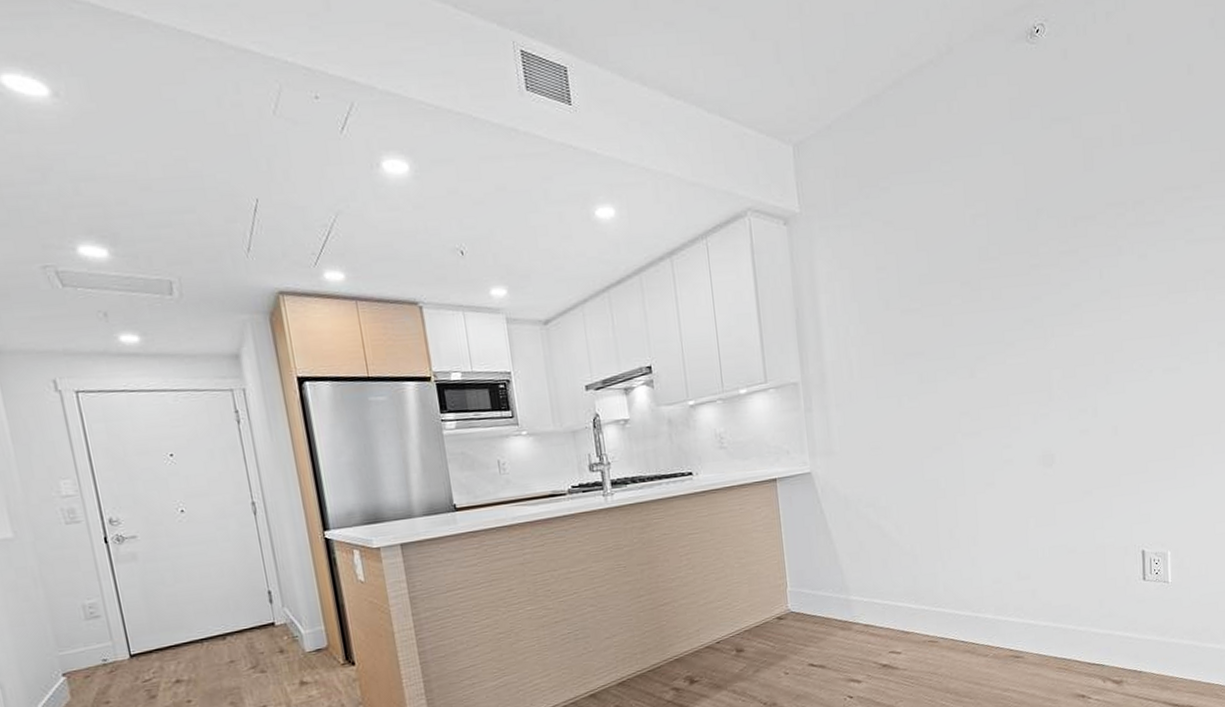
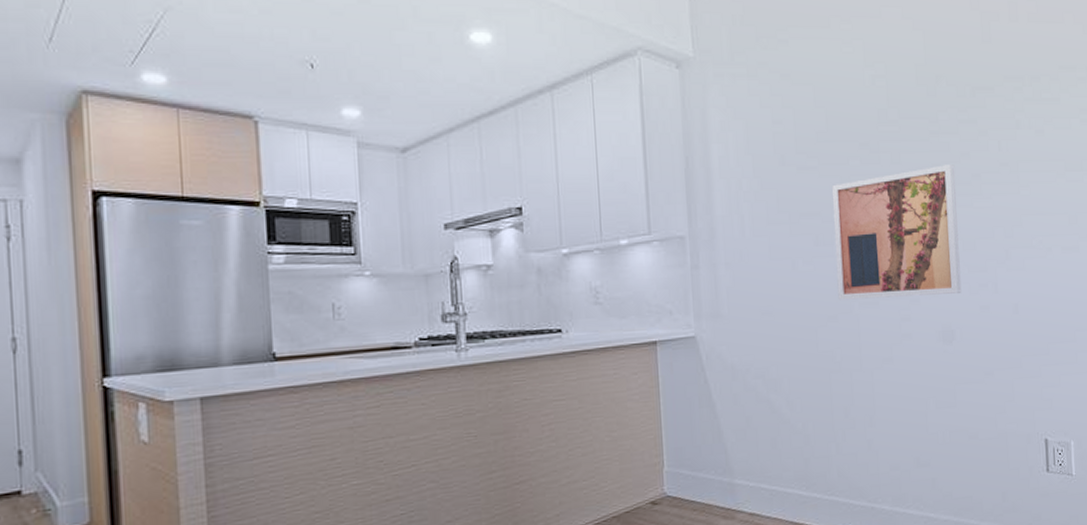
wall art: none [935,295,1062,433] -> present [832,163,962,300]

